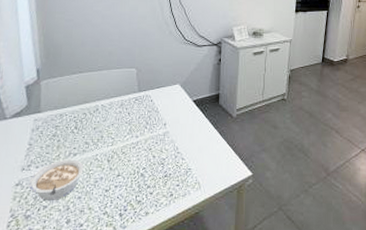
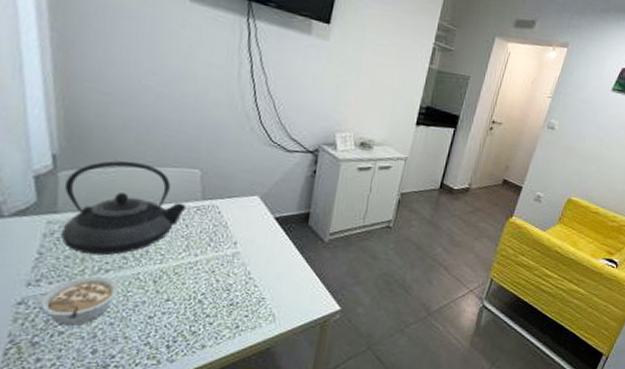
teapot: none [43,68,128,143] -> present [61,160,186,256]

